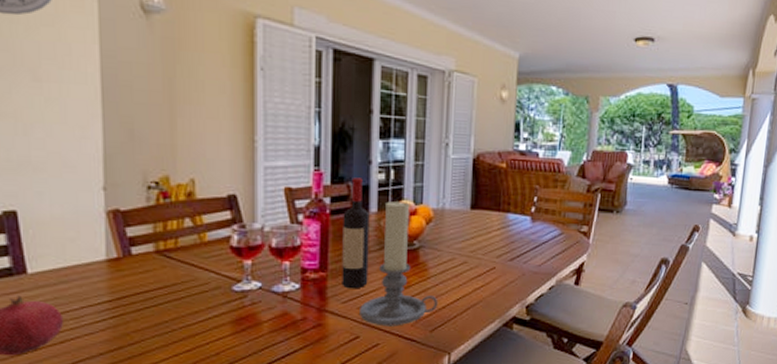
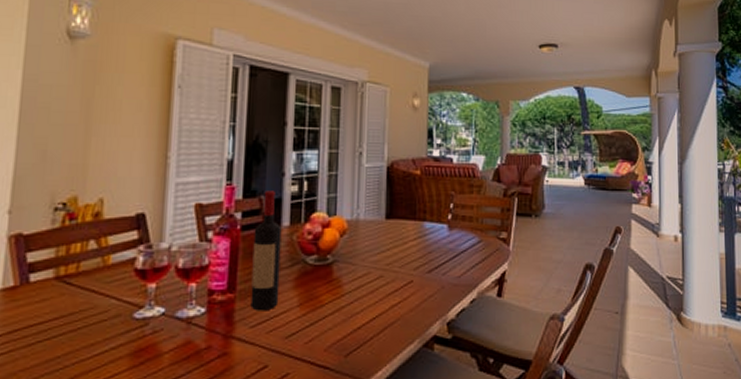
candle holder: present [360,200,439,326] -> none [269,213,354,353]

